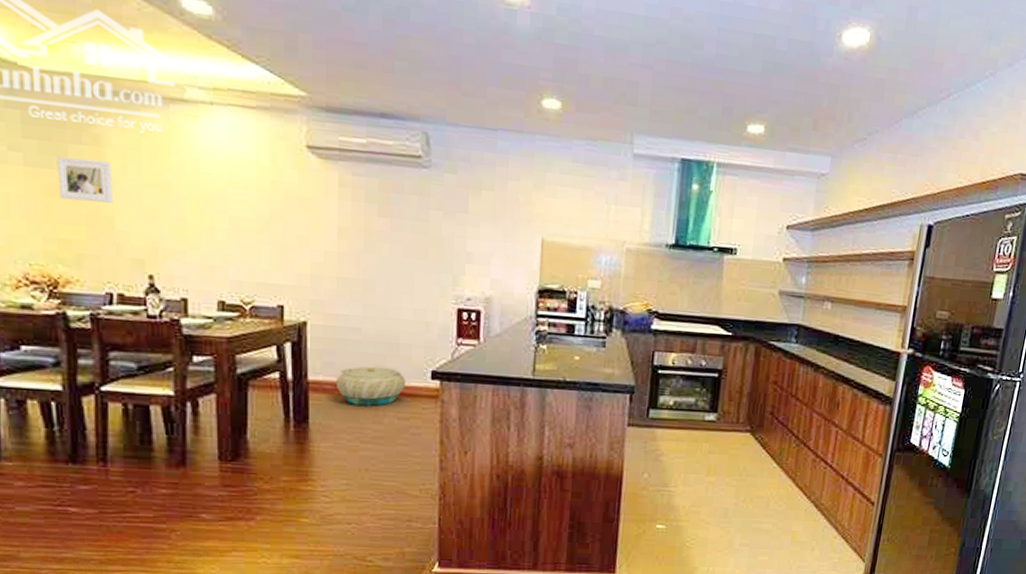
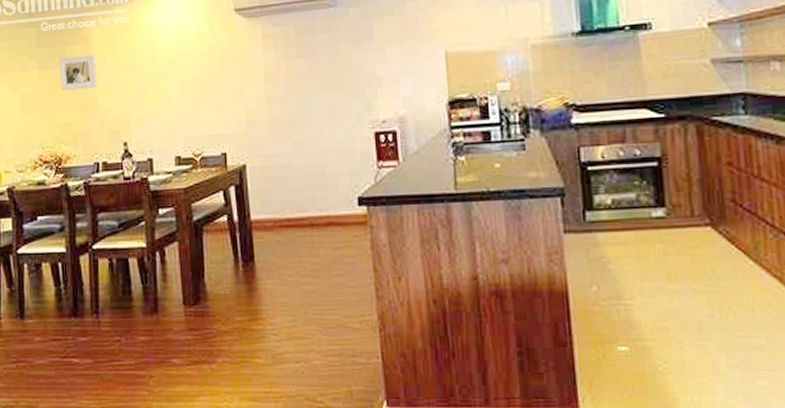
basket: present [335,366,406,406] -> none [274,199,336,239]

